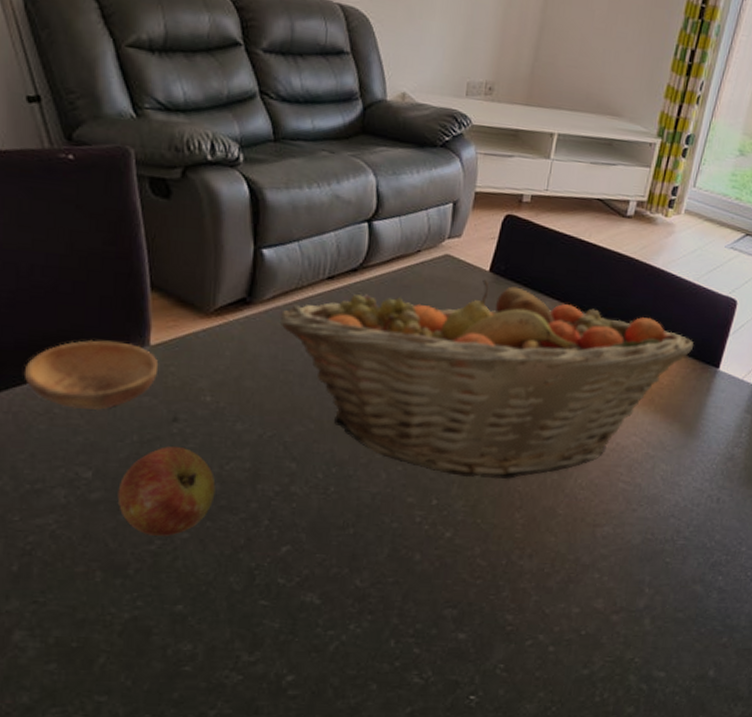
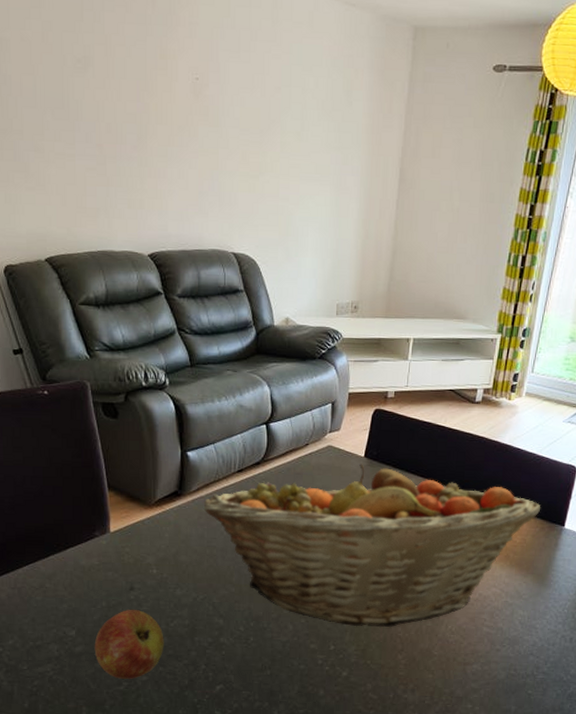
bowl: present [23,339,159,410] -> none [23,530,117,584]

